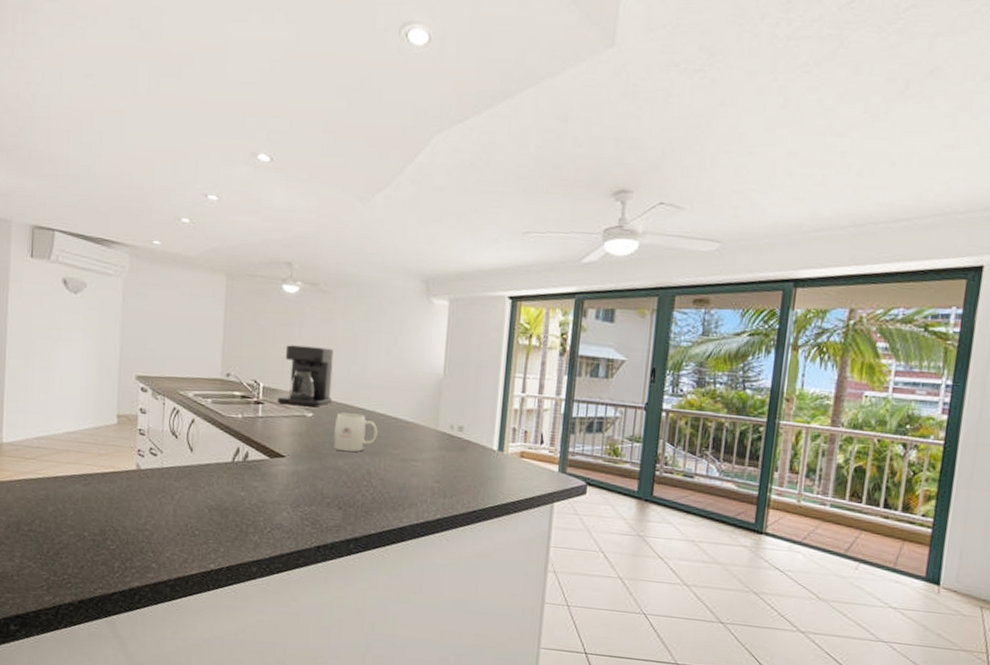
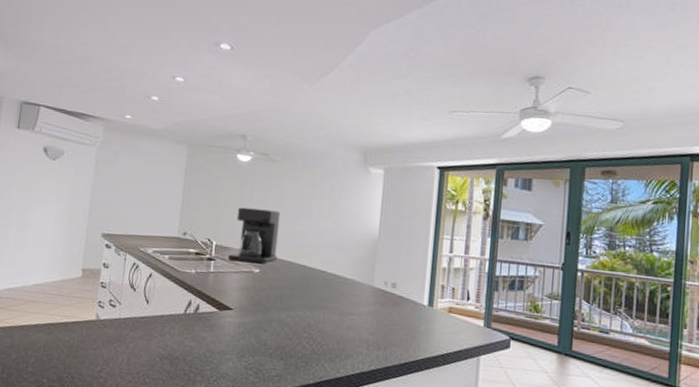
mug: present [333,412,378,453] -> none [277,269,319,306]

